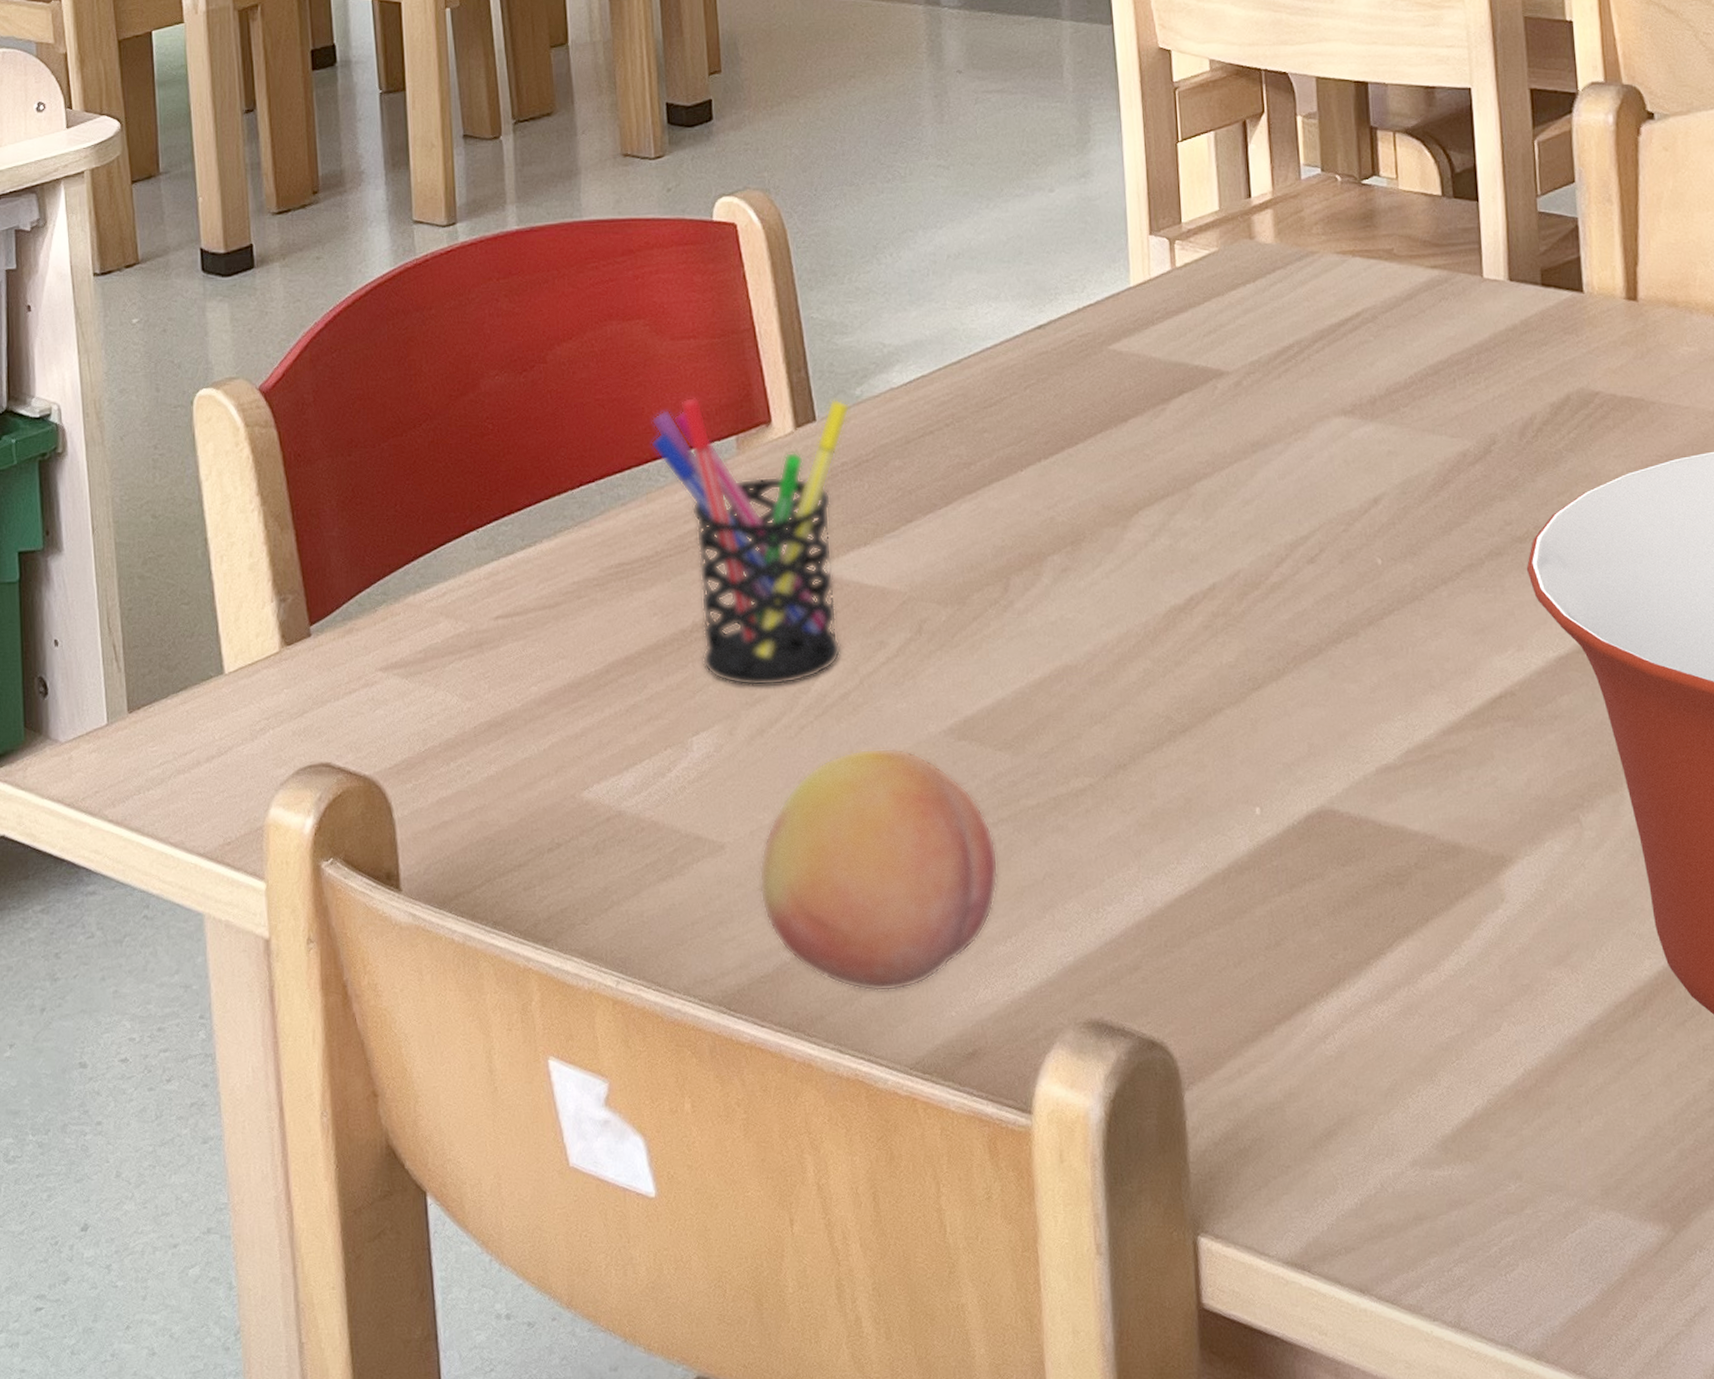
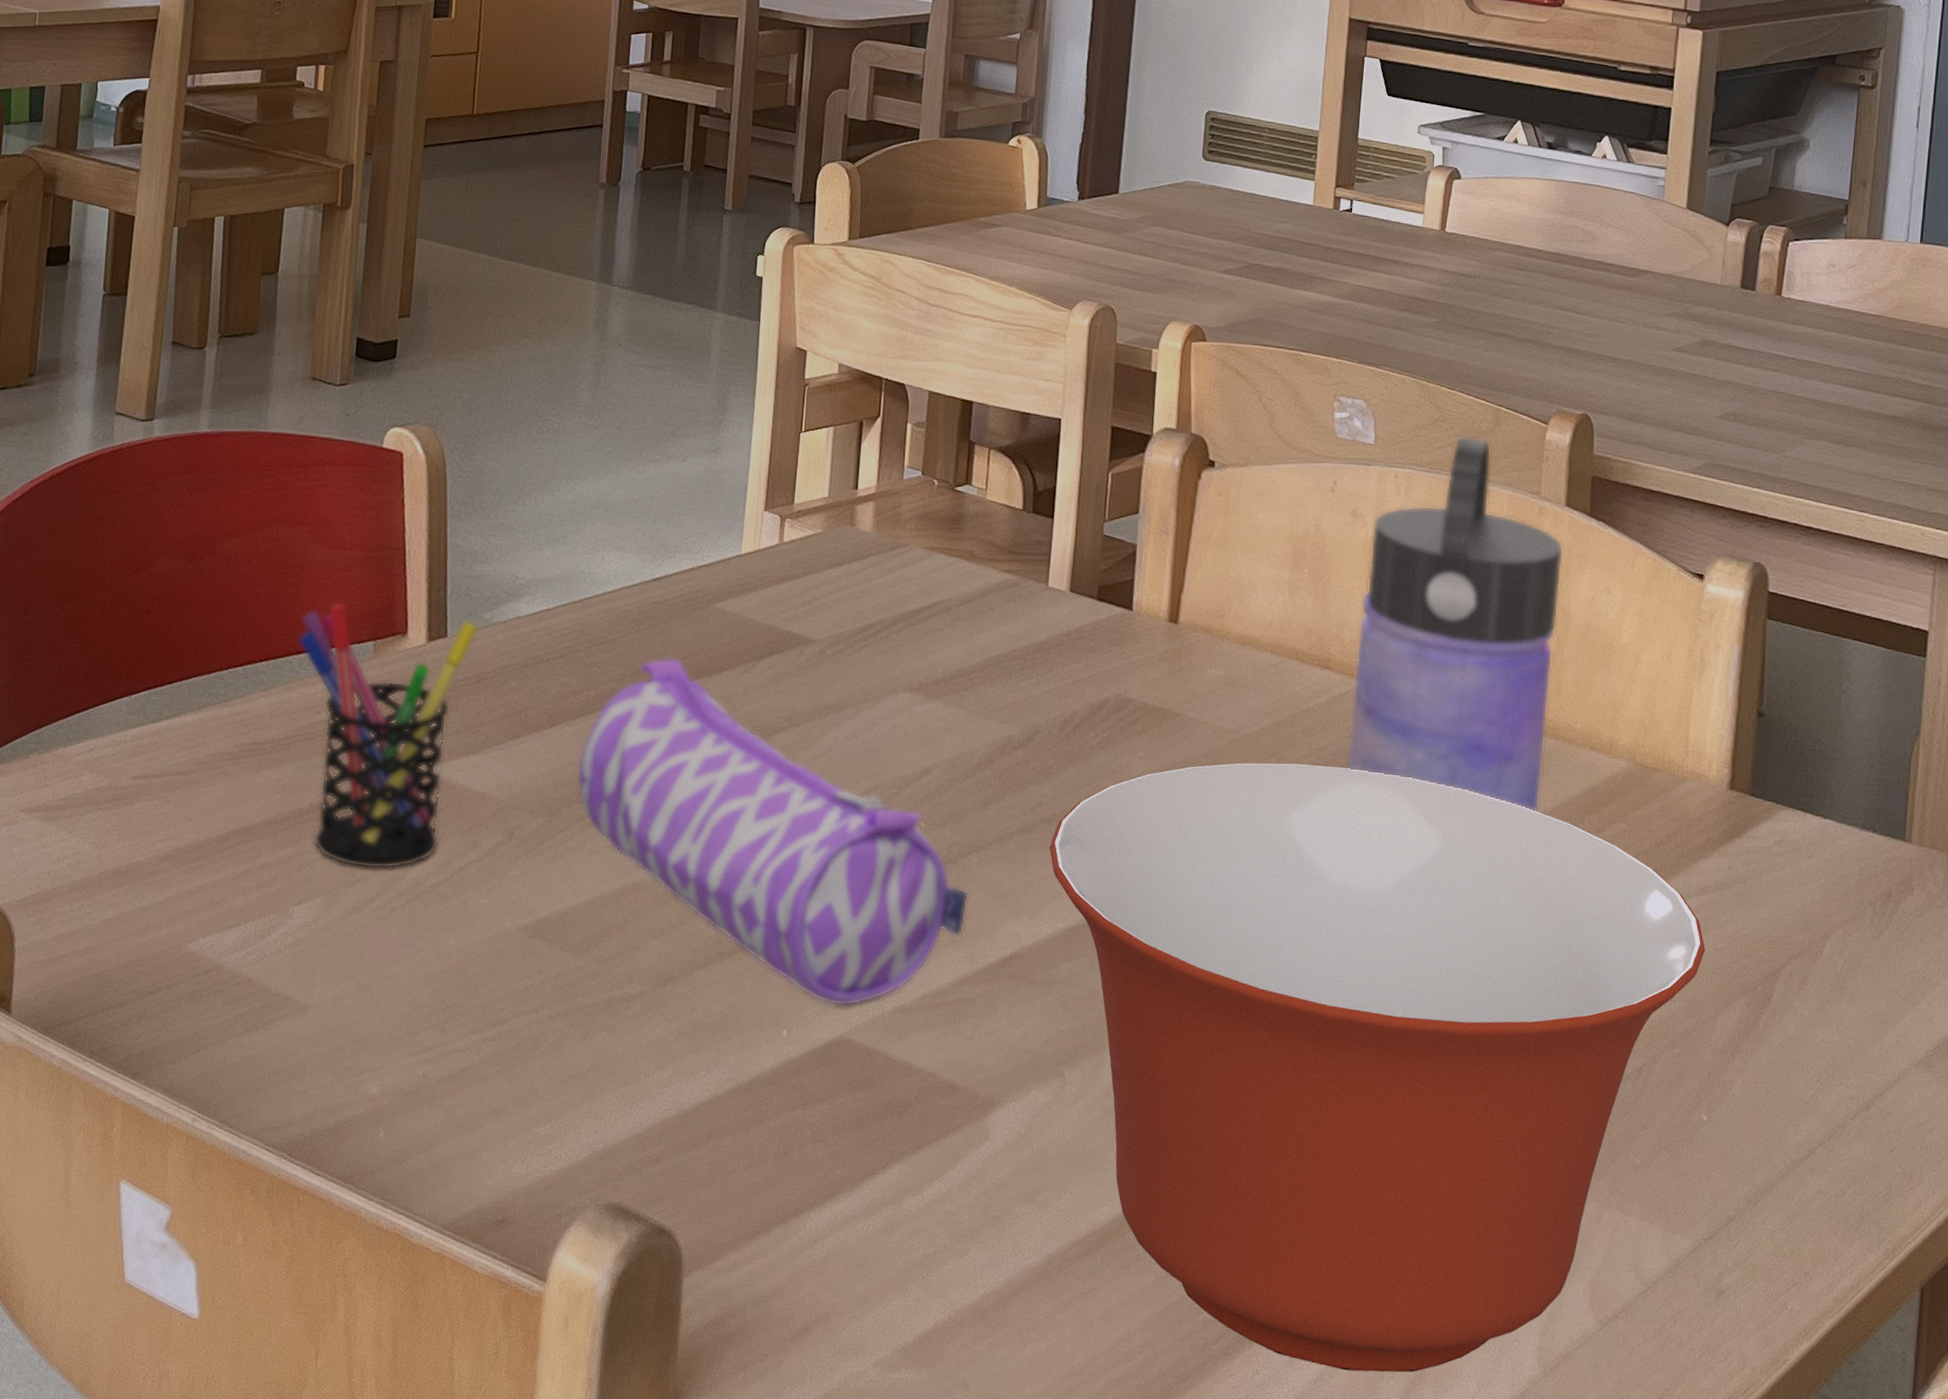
fruit: present [759,747,999,992] -> none [333,935,550,1157]
pencil case: none [982,411,1444,775] -> present [577,657,970,1007]

